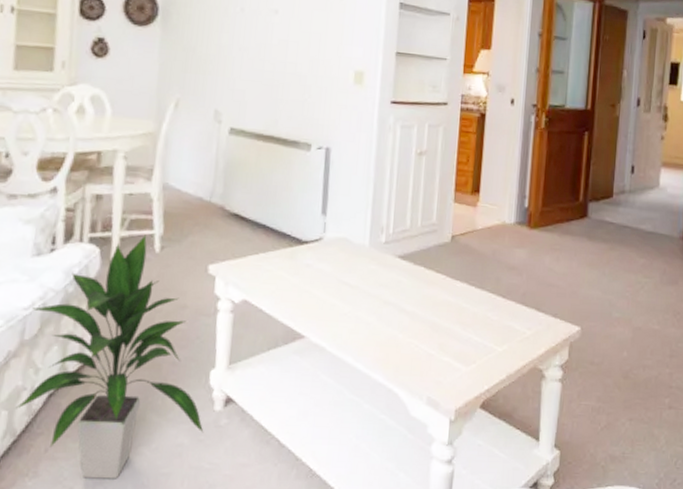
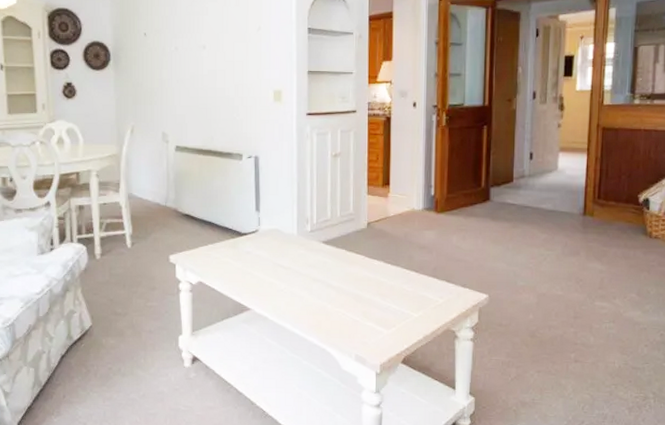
indoor plant: present [16,234,204,479] -> none [39,234,178,418]

